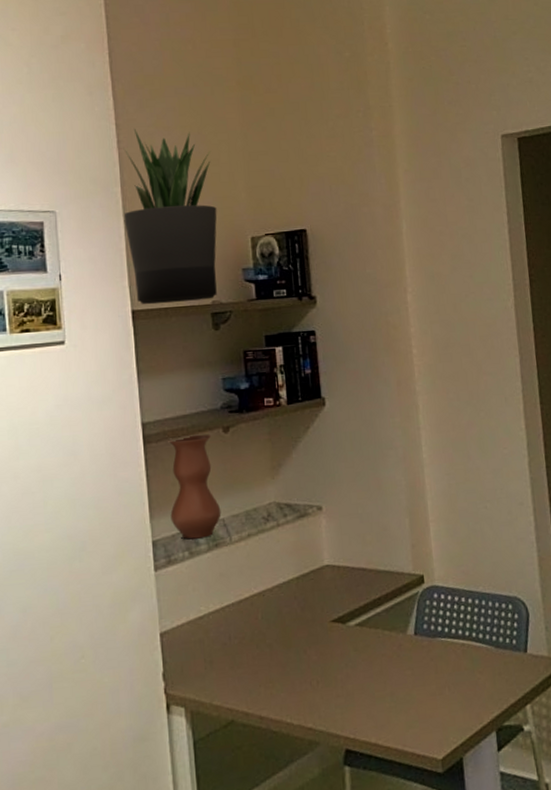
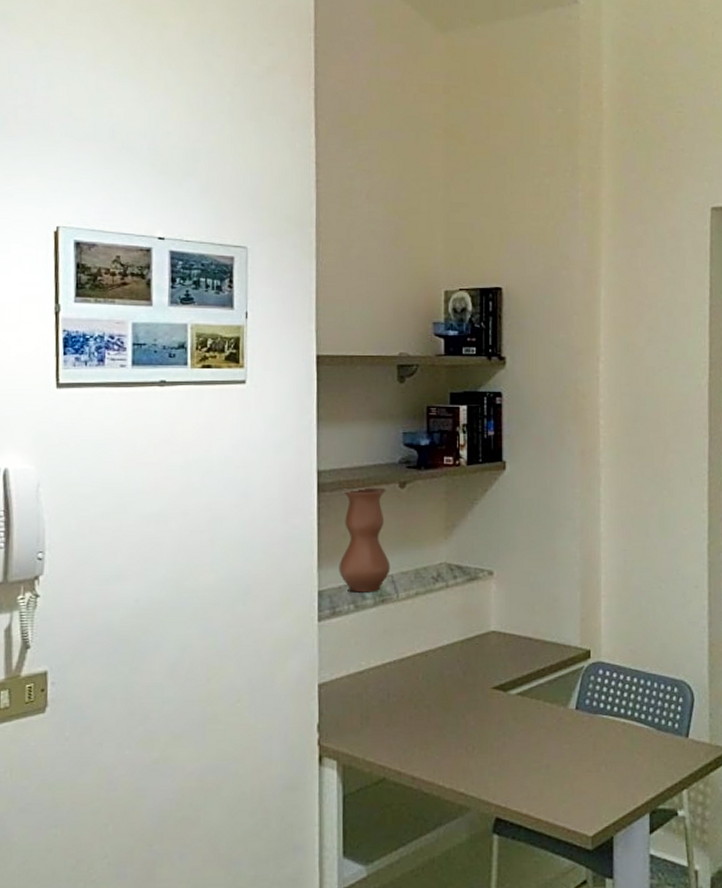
planter: present [123,129,217,305] -> none [316,169,412,351]

